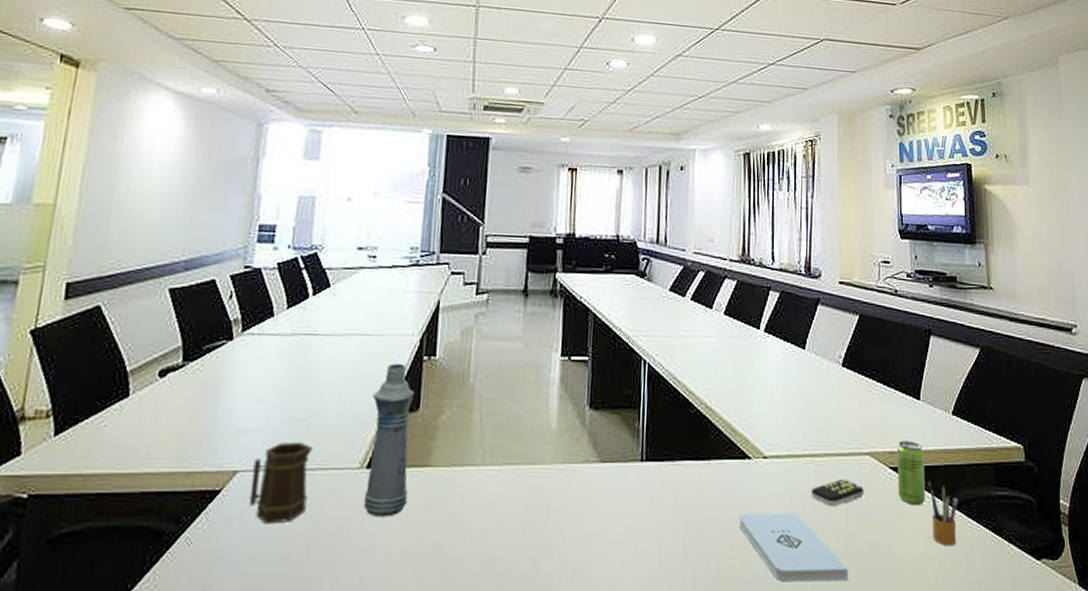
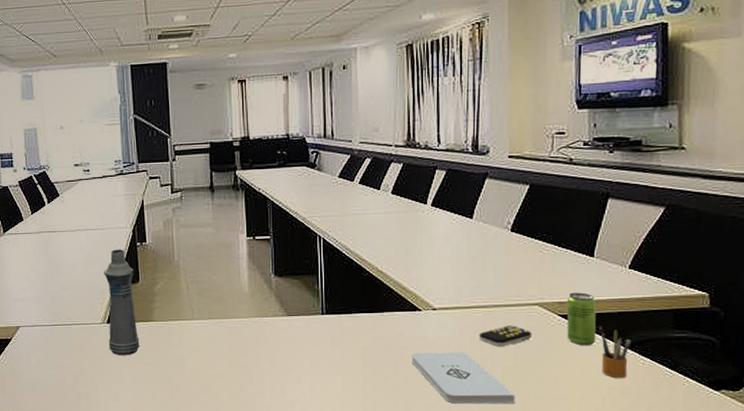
mug: present [248,441,313,524] -> none [29,306,70,360]

